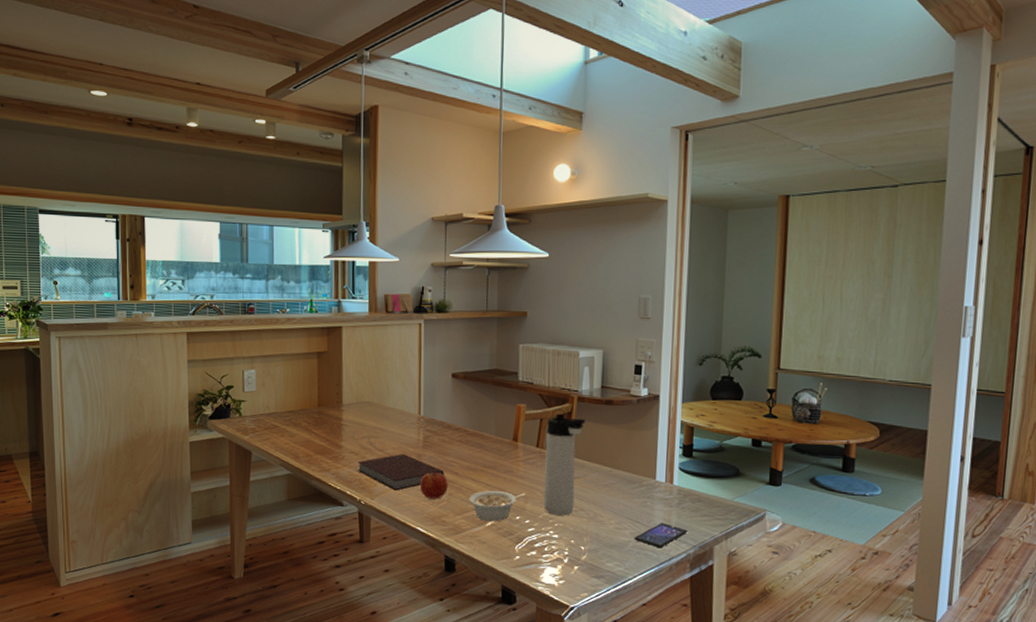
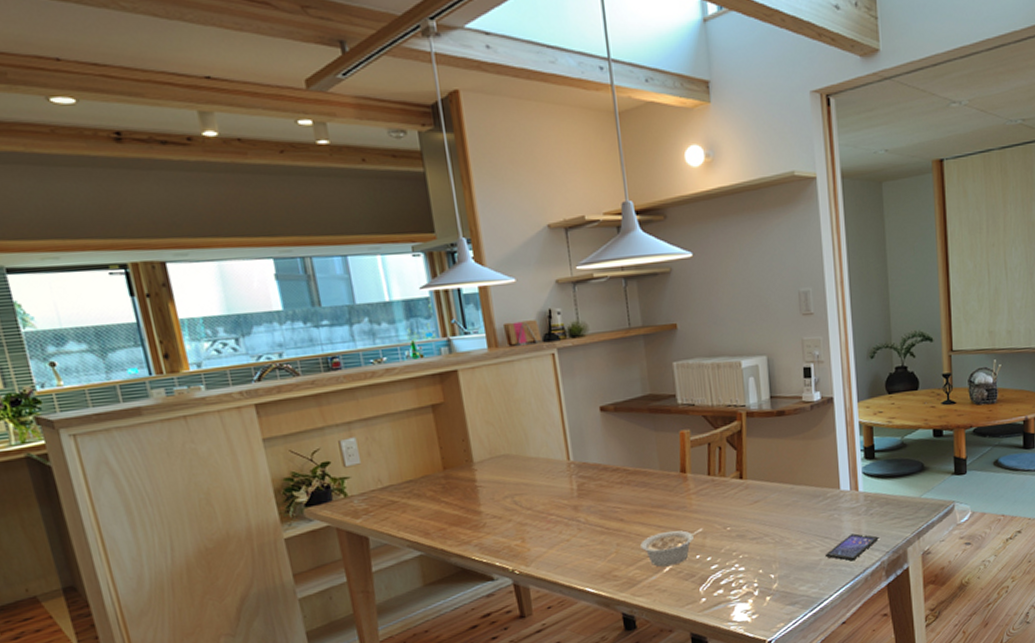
notebook: present [357,454,444,491] -> none [503,508,608,552]
fruit: present [419,471,448,499] -> none [581,522,614,554]
thermos bottle: present [543,413,586,516] -> none [716,433,759,547]

